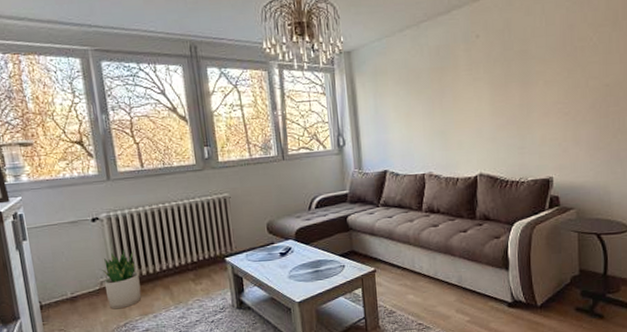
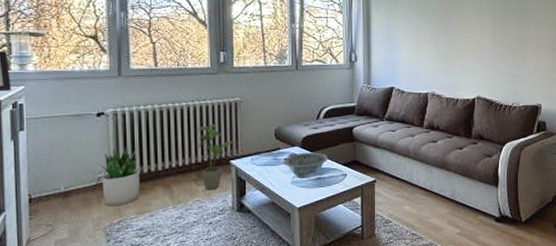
house plant: none [189,222,231,289] -> present [197,124,237,190]
decorative bowl: none [278,244,324,272] -> present [283,152,328,178]

